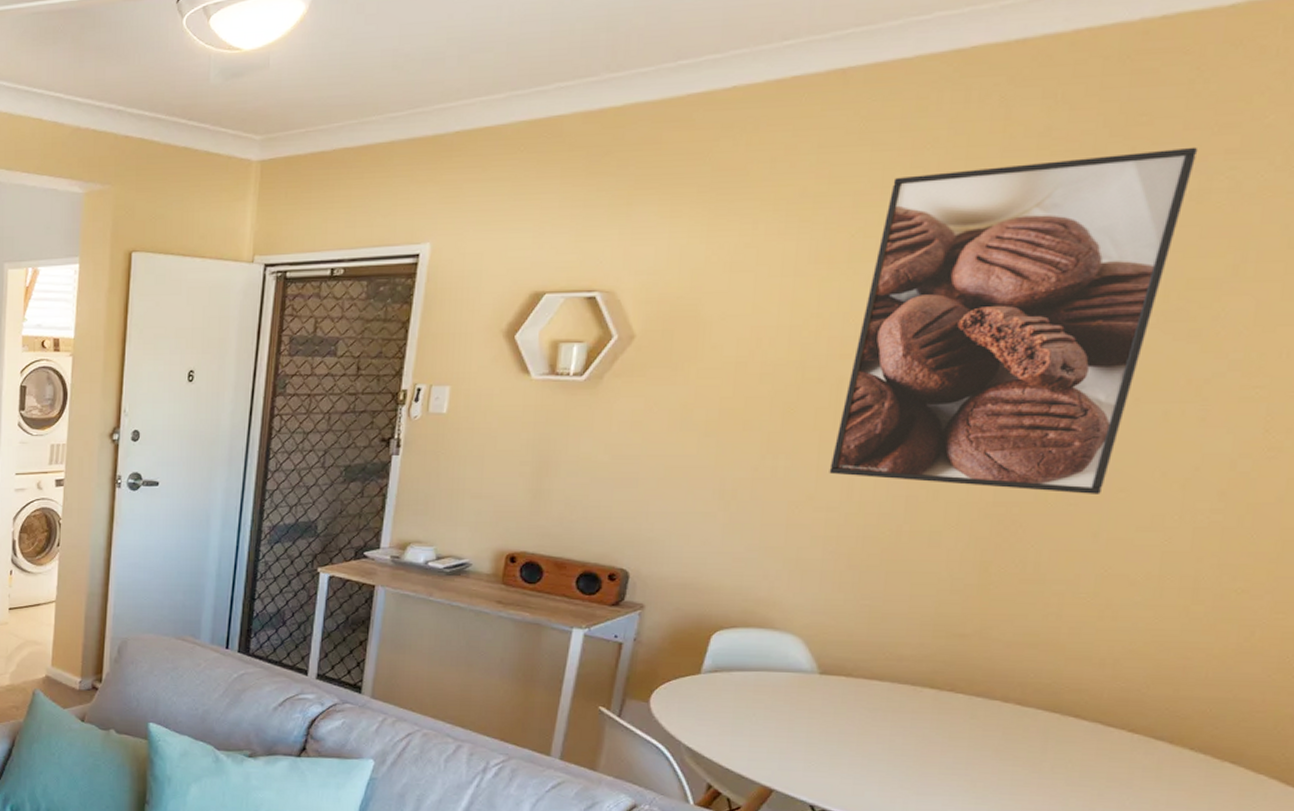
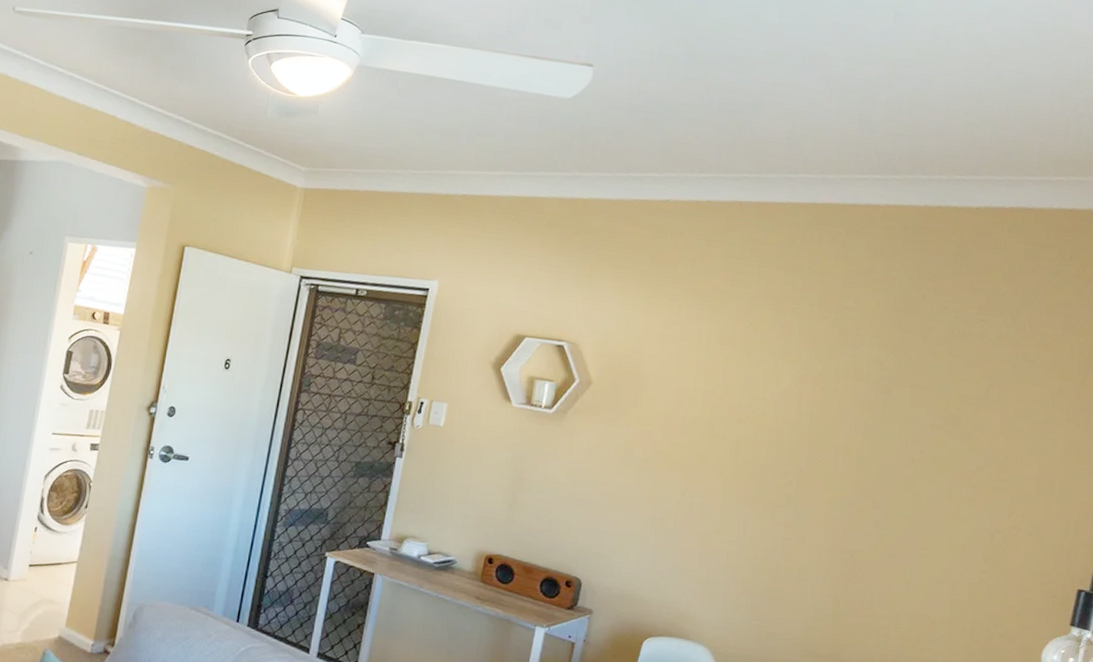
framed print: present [829,147,1199,494] -> none [730,289,962,550]

